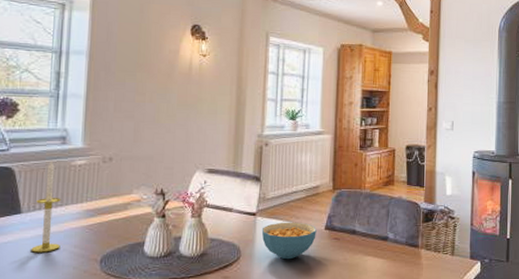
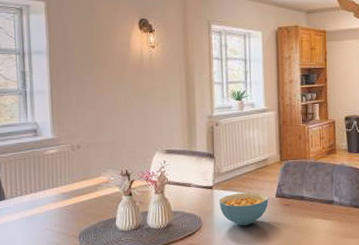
candle: present [31,160,61,253] -> none [17,151,43,233]

